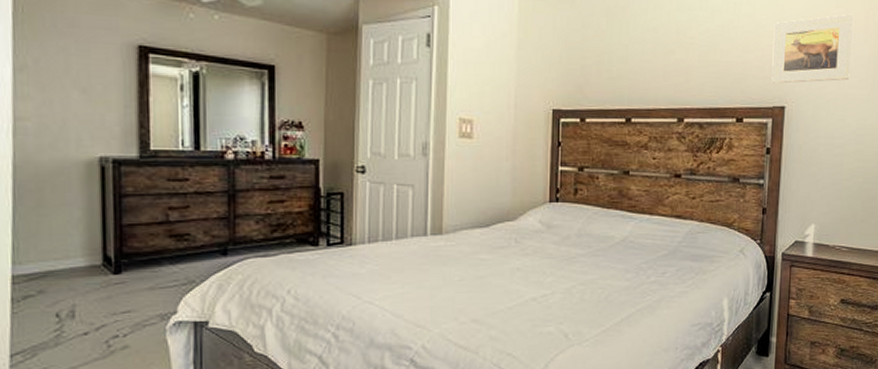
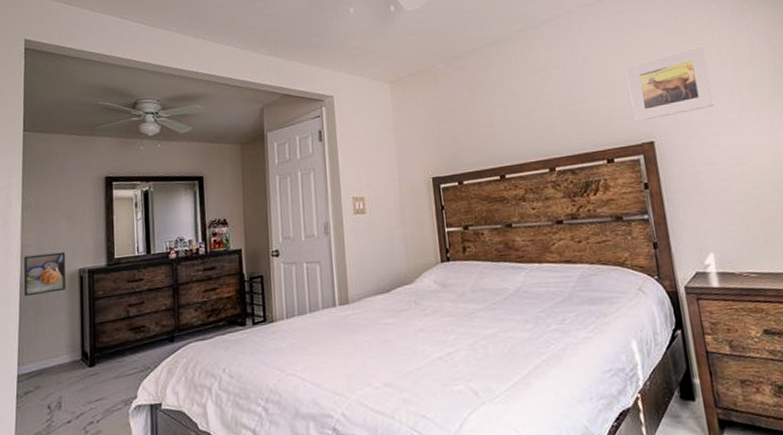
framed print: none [17,131,81,183] -> present [23,251,66,297]

